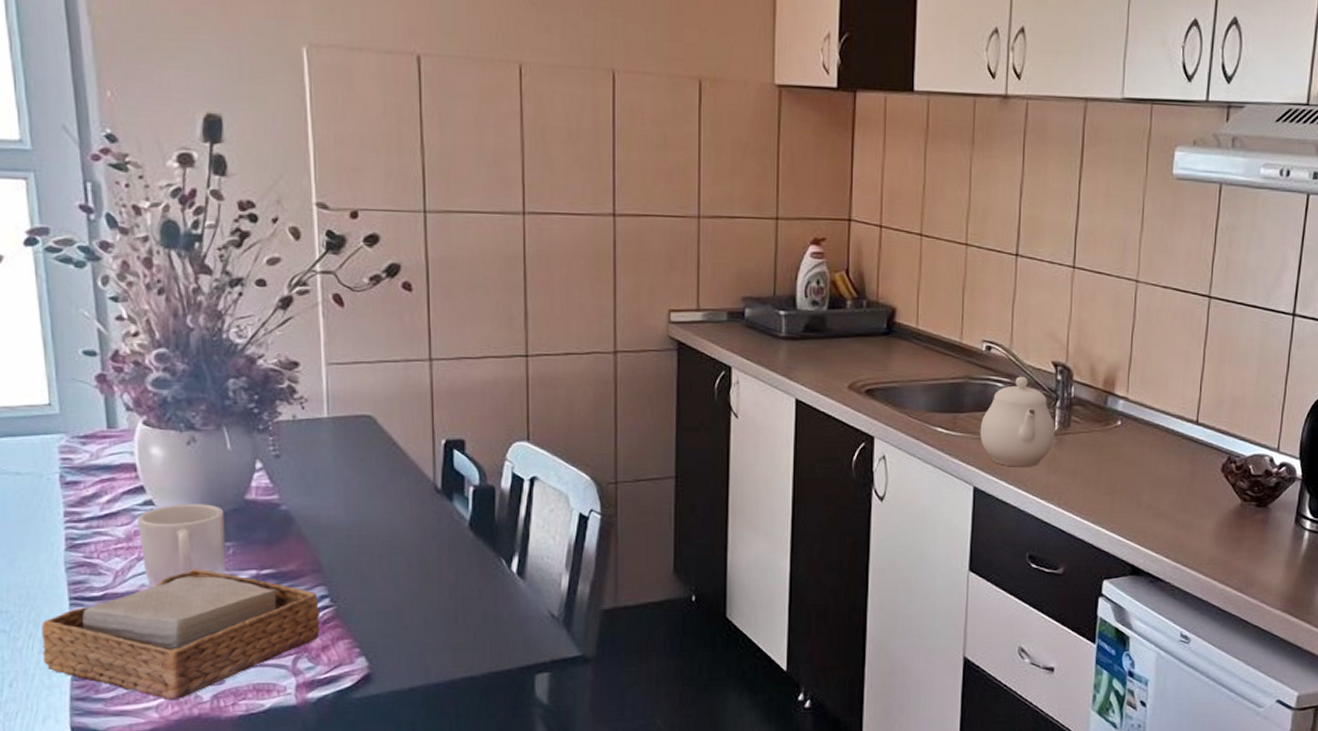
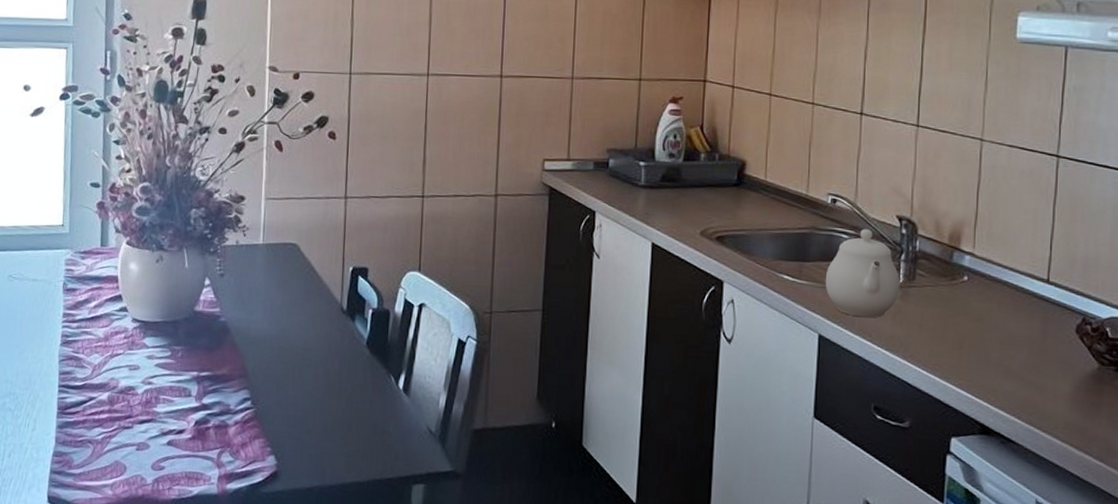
napkin holder: present [41,568,321,701] -> none [35,367,243,481]
mug: present [137,503,227,588] -> none [114,311,178,382]

